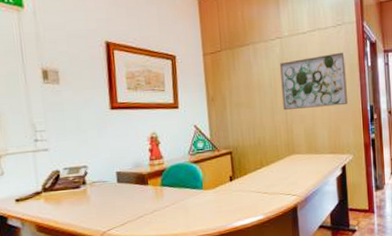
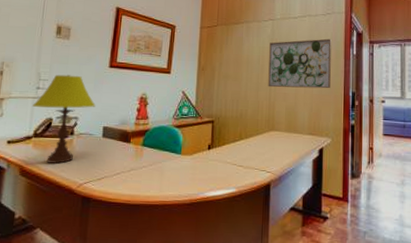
table lamp: none [34,122,104,216] -> present [33,74,96,164]

